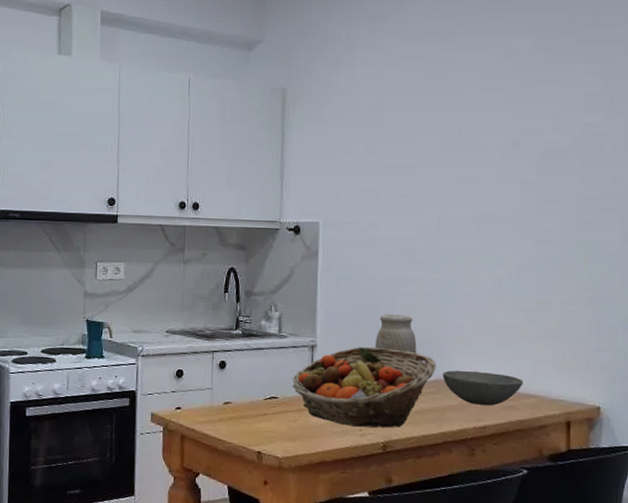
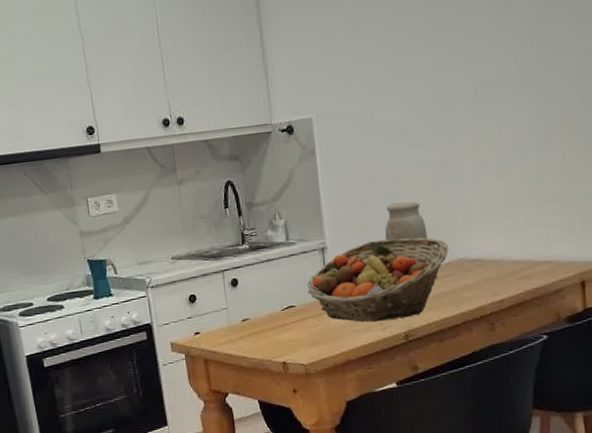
bowl: present [442,370,523,405] -> none [455,245,536,280]

